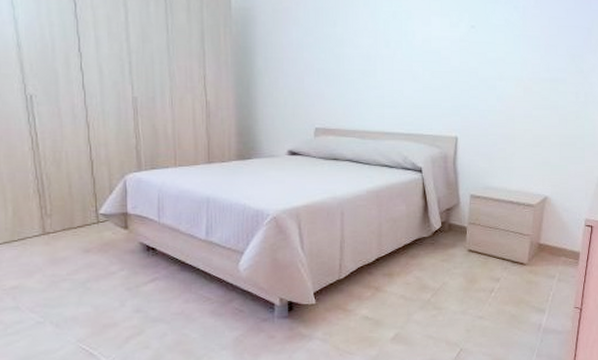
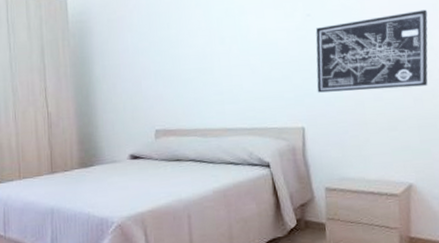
wall art: none [473,33,583,107] -> present [315,9,428,93]

